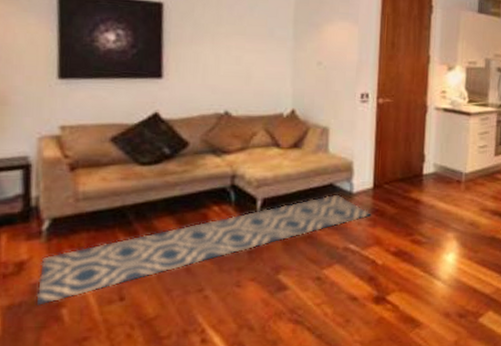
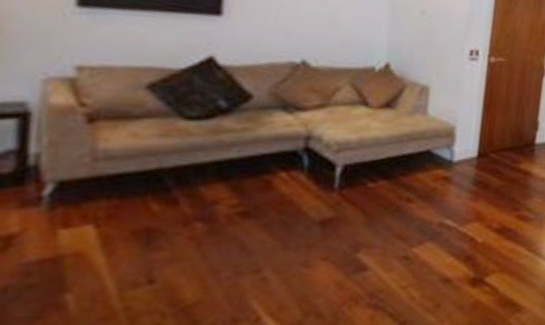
rug: present [36,194,372,307] -> none [28,162,474,292]

